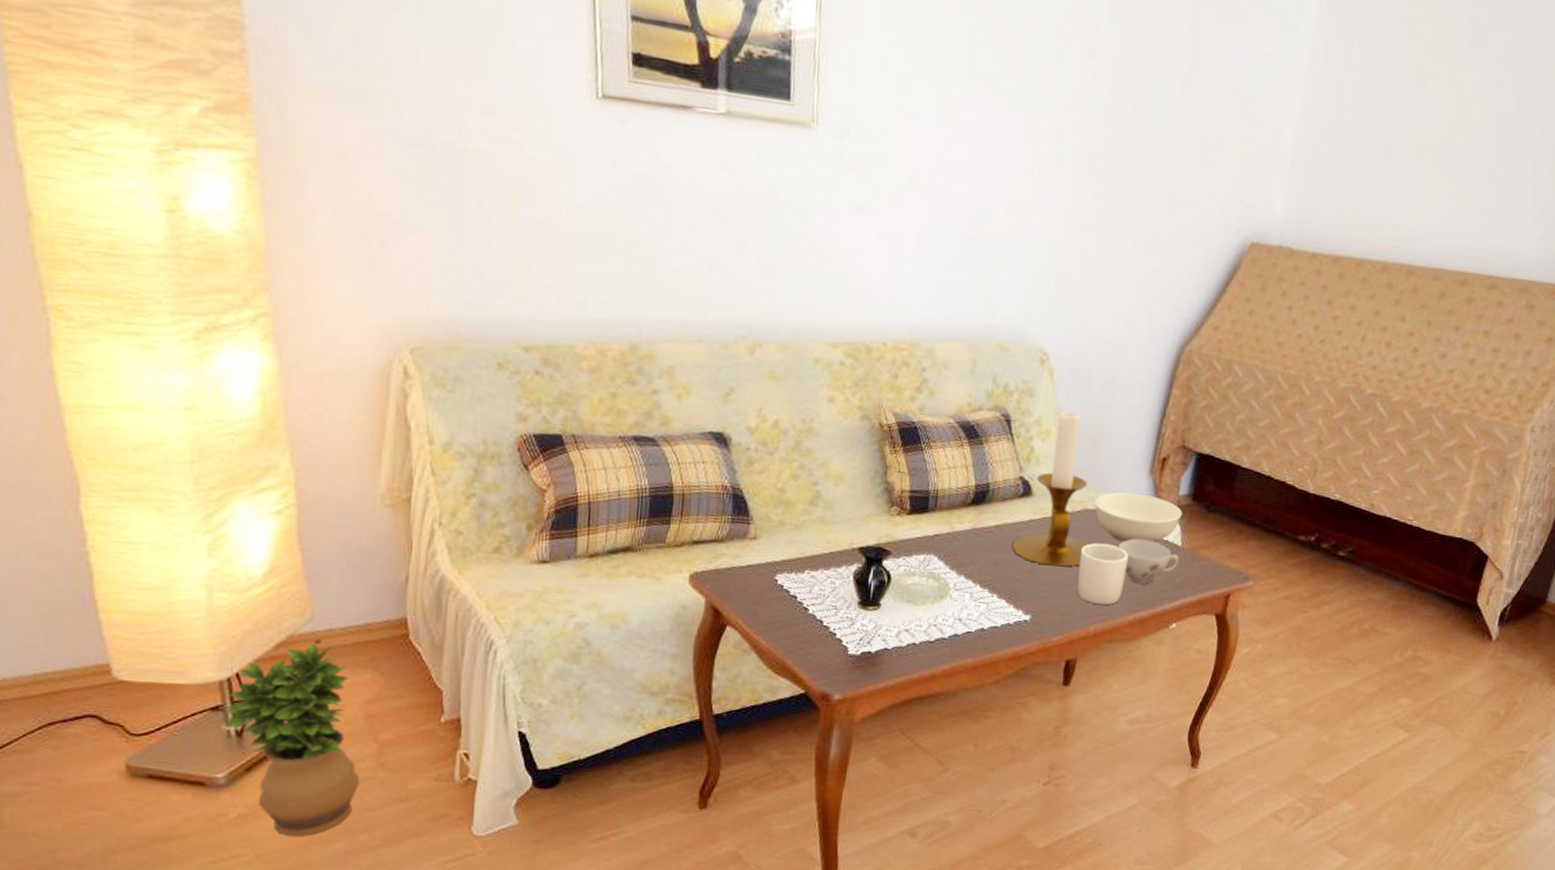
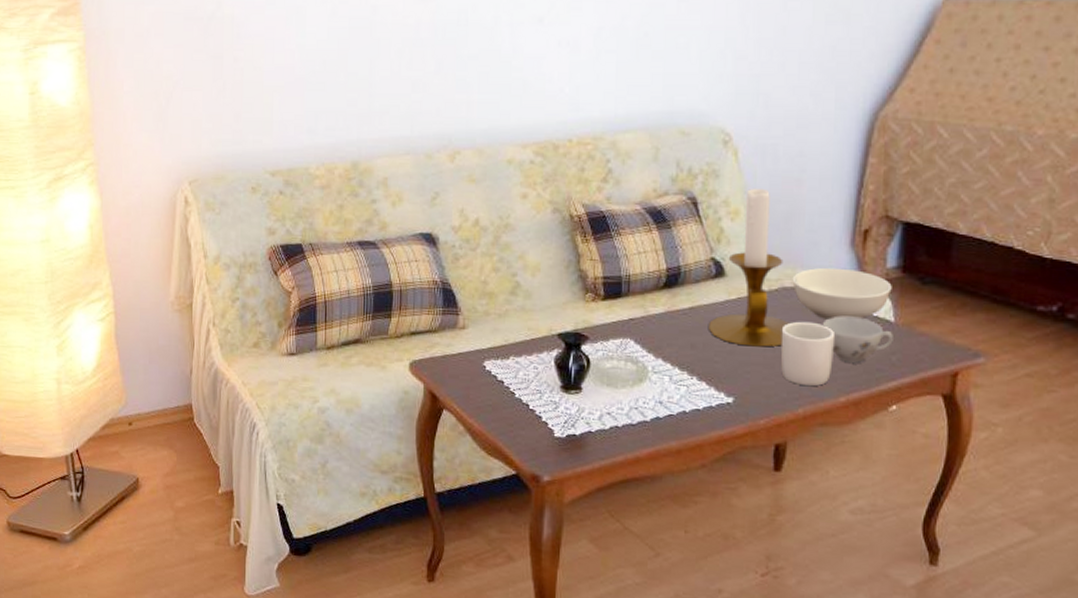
potted plant: present [226,644,360,836] -> none [70,426,162,587]

